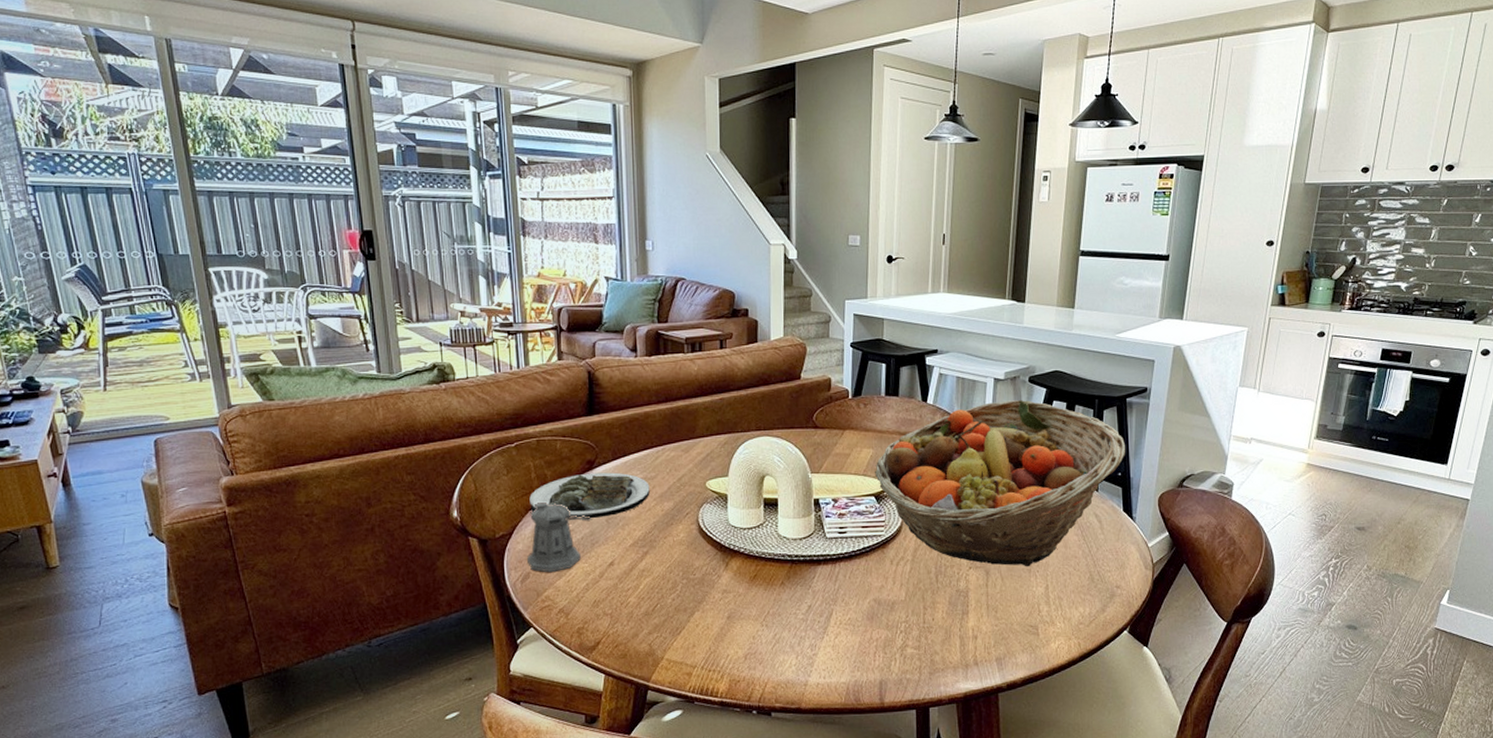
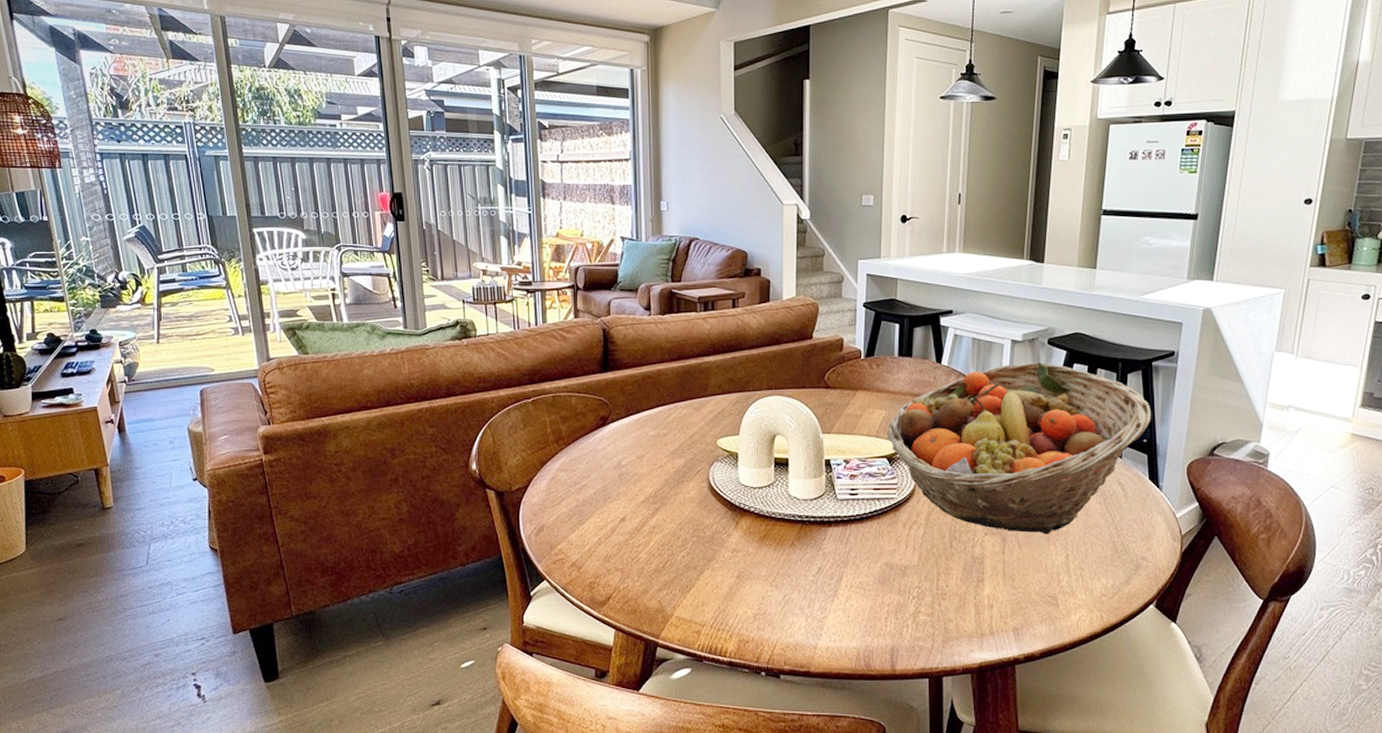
pepper shaker: present [527,501,591,573] -> none [542,456,604,527]
plate: present [529,472,650,520] -> none [545,429,662,475]

